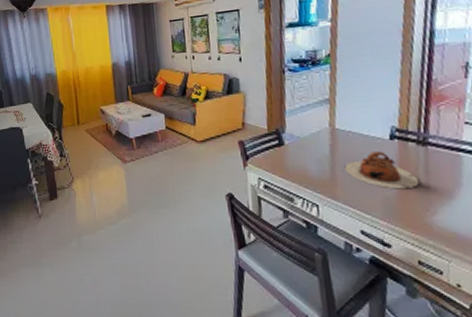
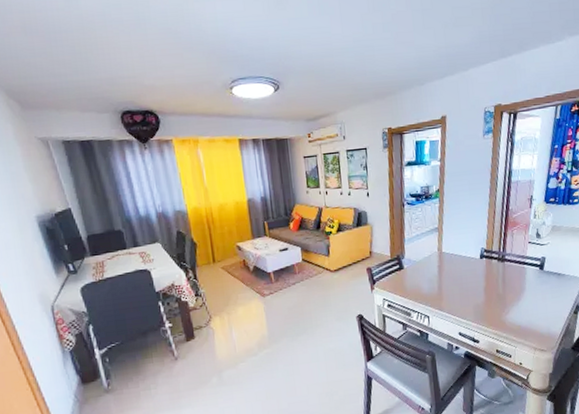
teapot: present [344,151,420,190] -> none [448,268,499,298]

